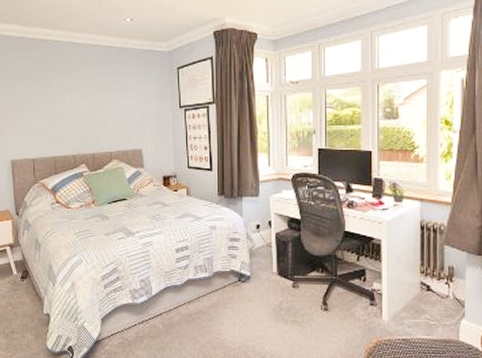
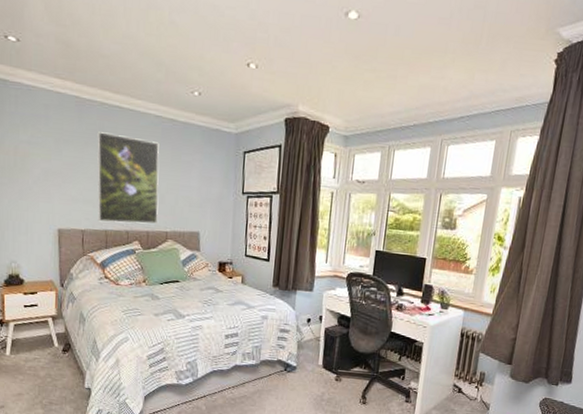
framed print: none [41,66,102,150] -> present [96,132,159,224]

